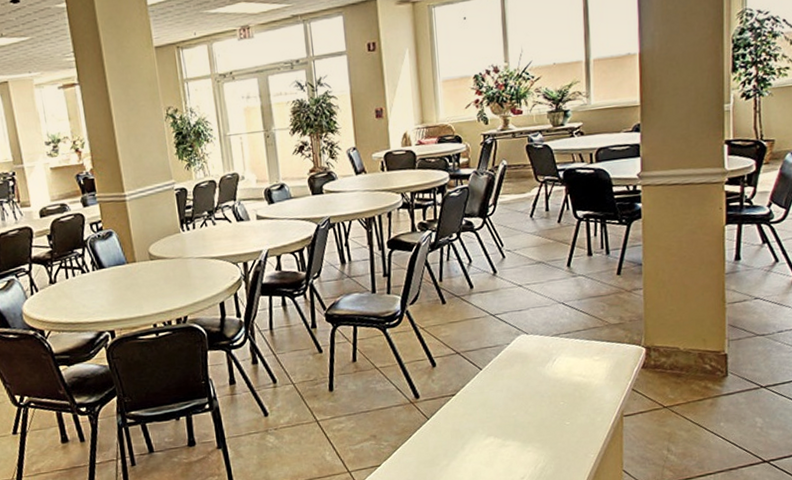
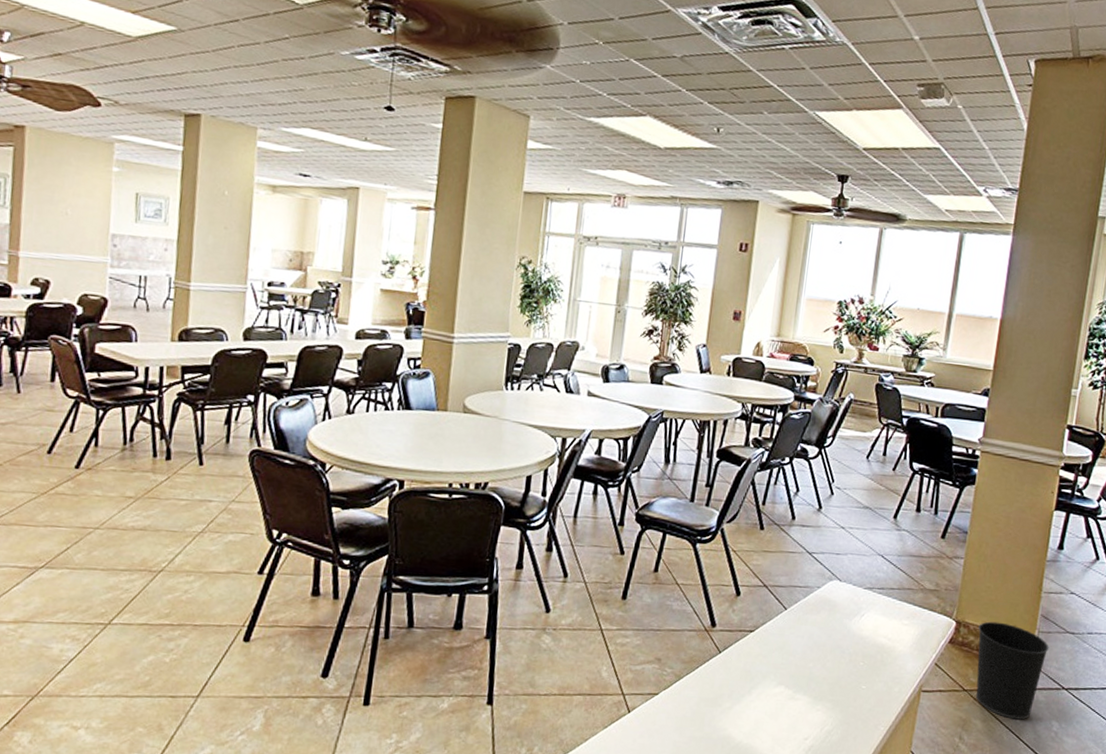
wastebasket: none [668,339,741,424] -> present [976,621,1049,720]

